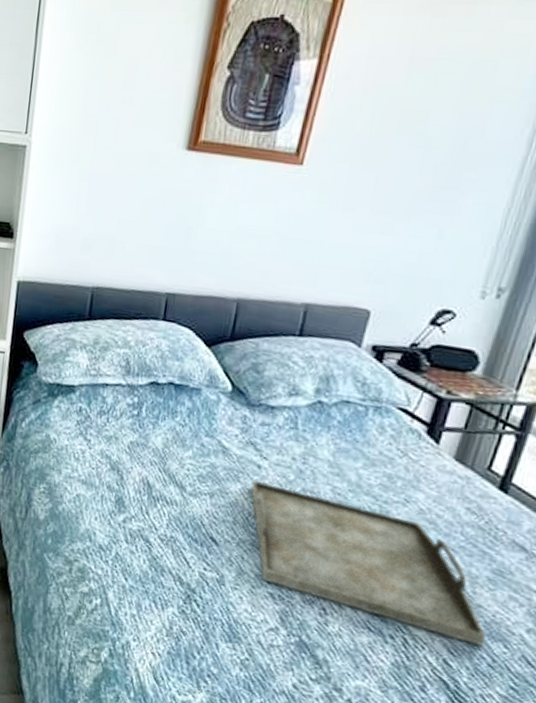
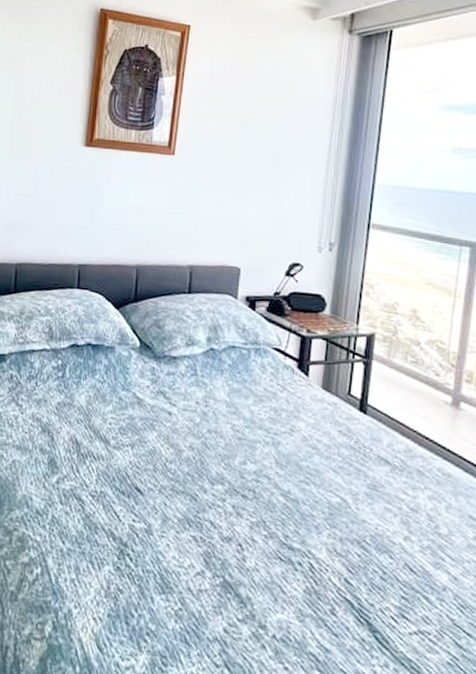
serving tray: present [250,480,487,647] -> none [165,426,375,560]

